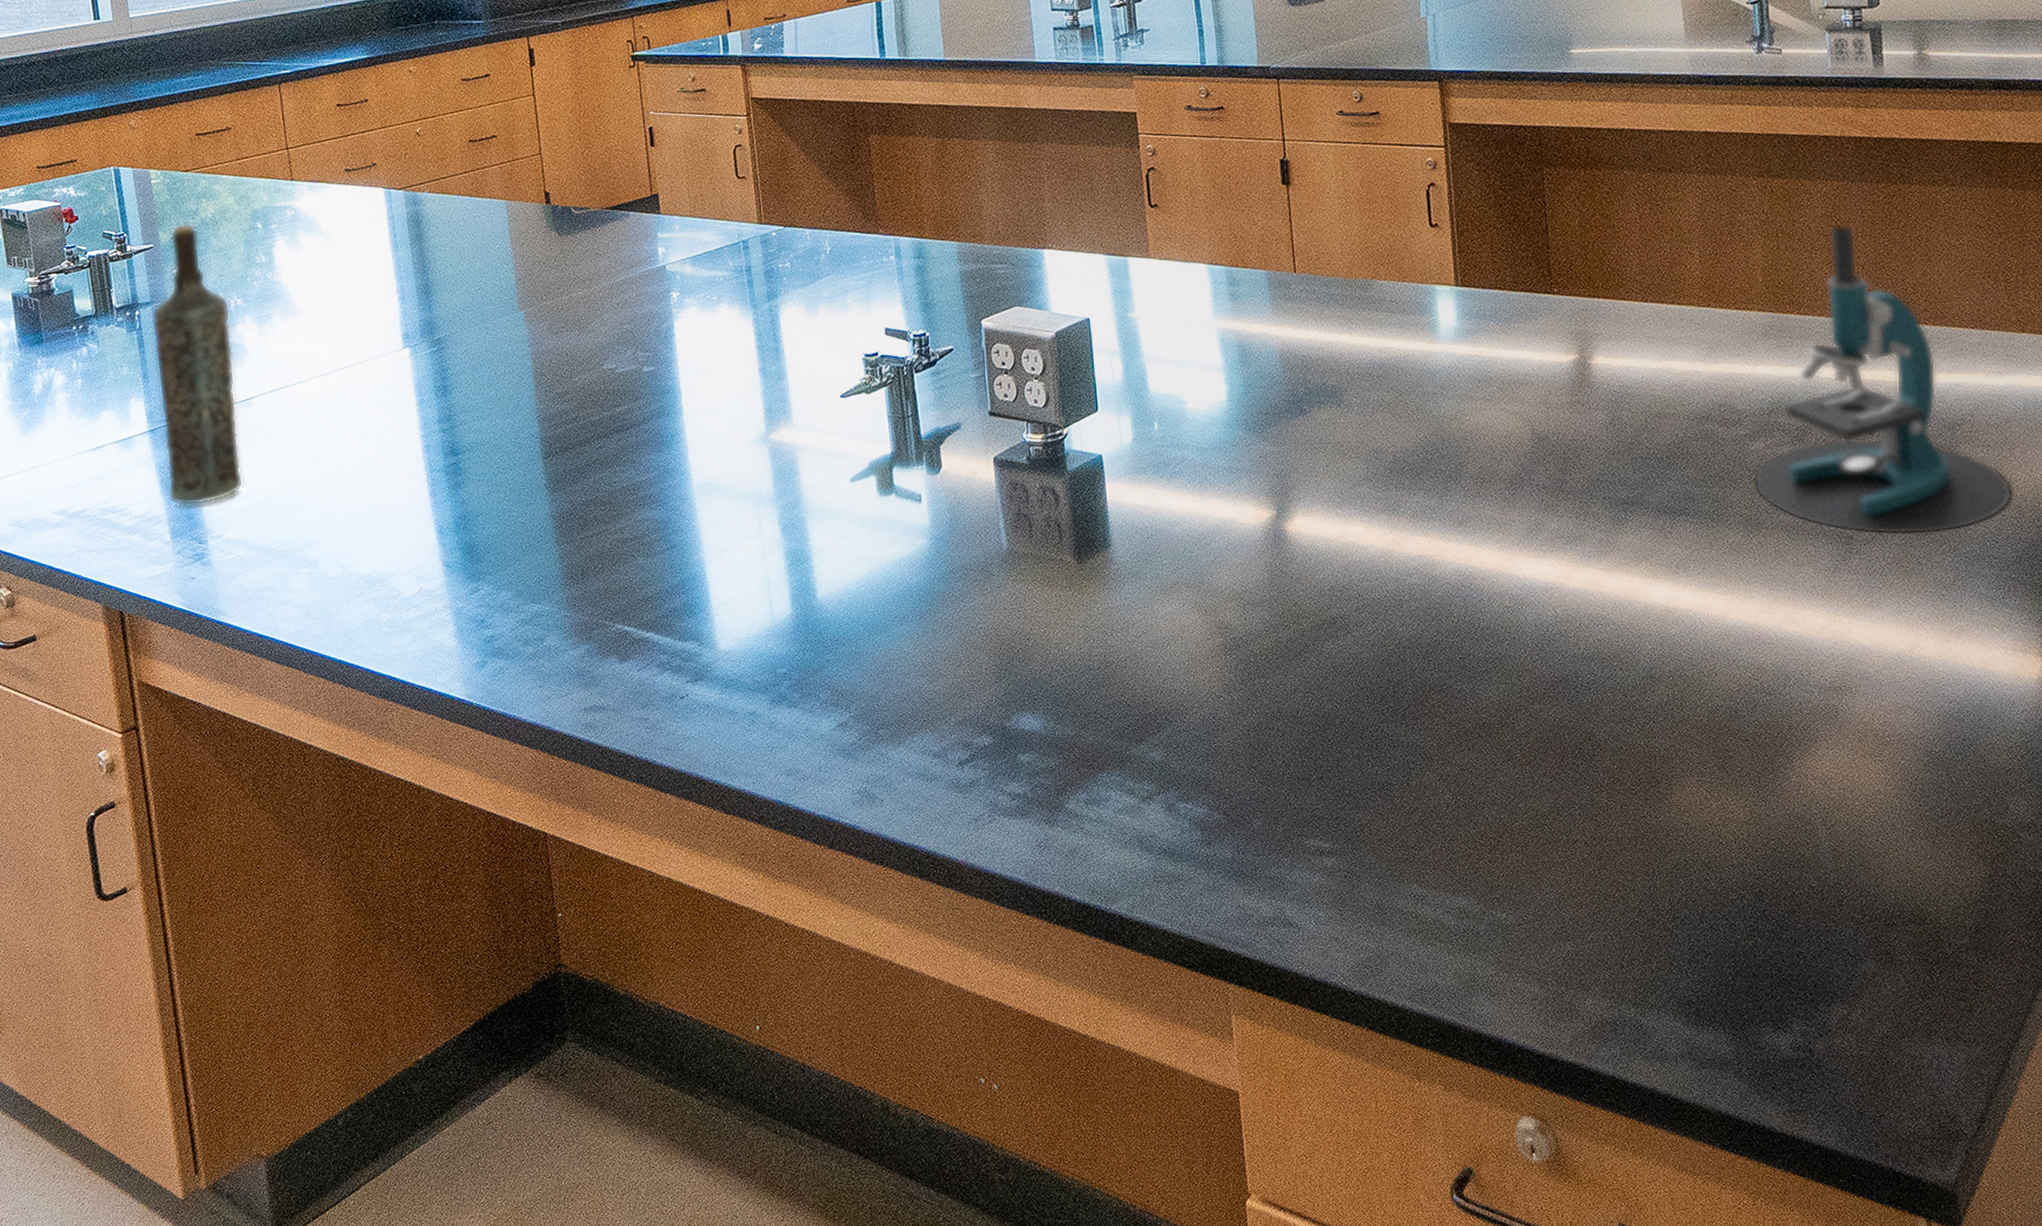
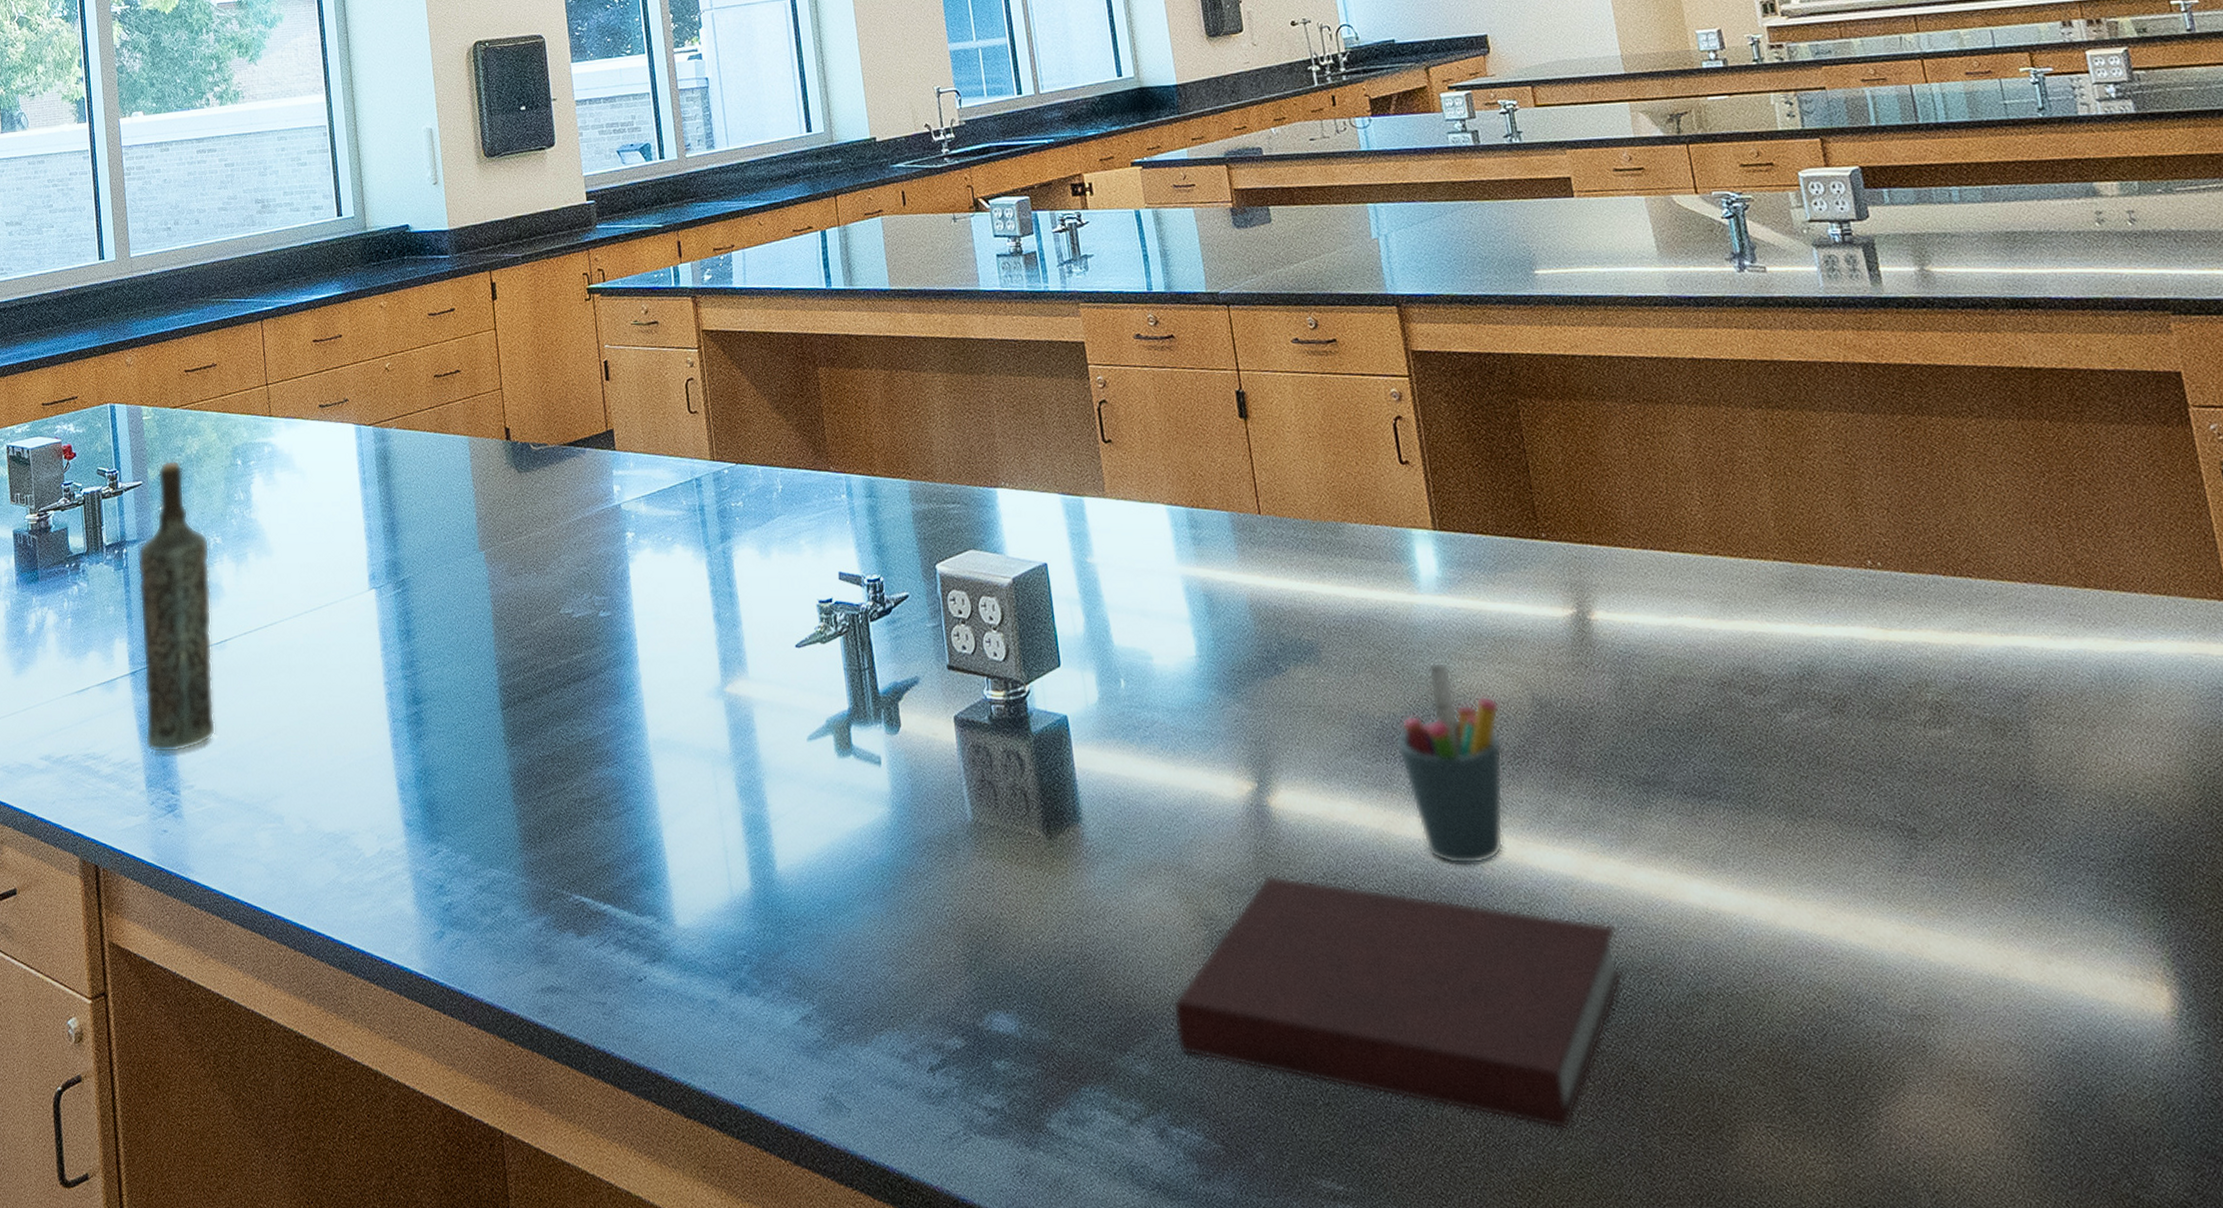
notebook: none [1186,589,1590,790] -> present [1172,875,1624,1130]
pen holder: none [1406,402,1502,576] -> present [1395,662,1504,865]
microscope: present [1754,224,2013,535] -> none [1791,461,2102,829]

